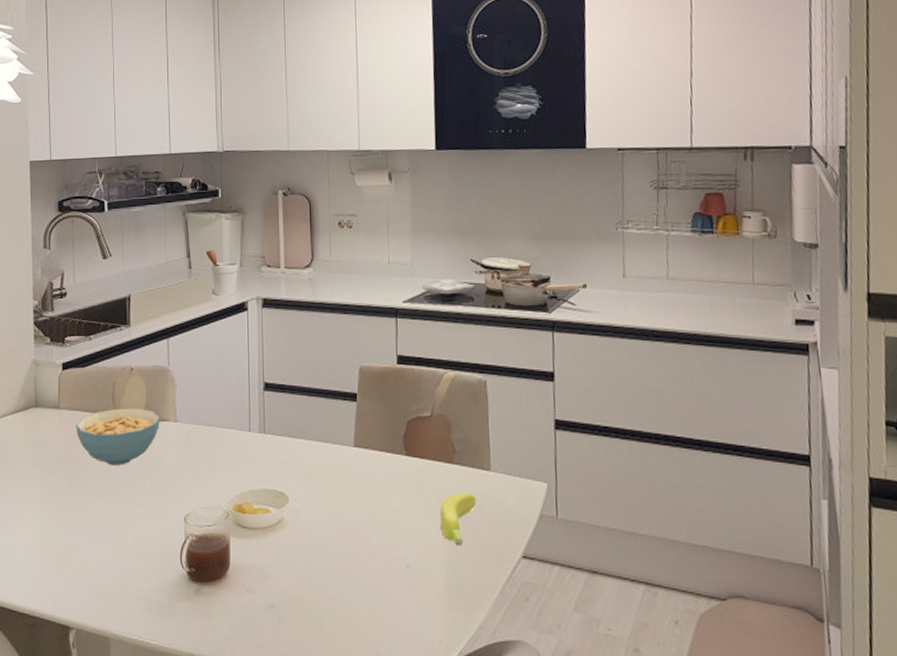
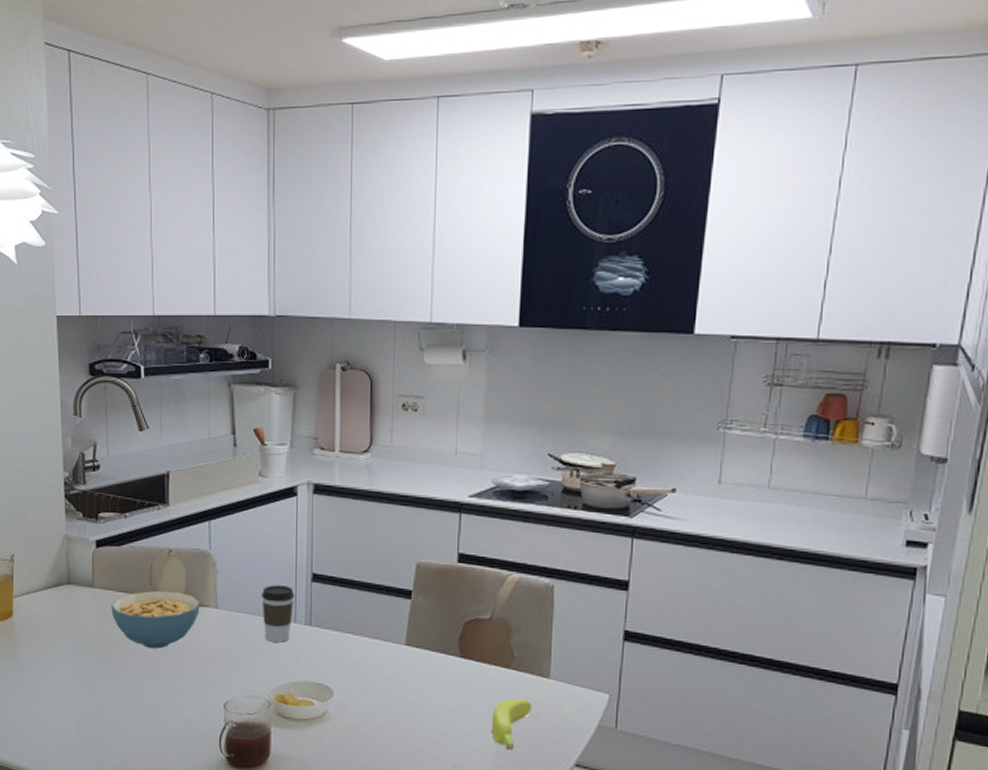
coffee cup: none [218,396,249,452] -> present [262,585,295,643]

